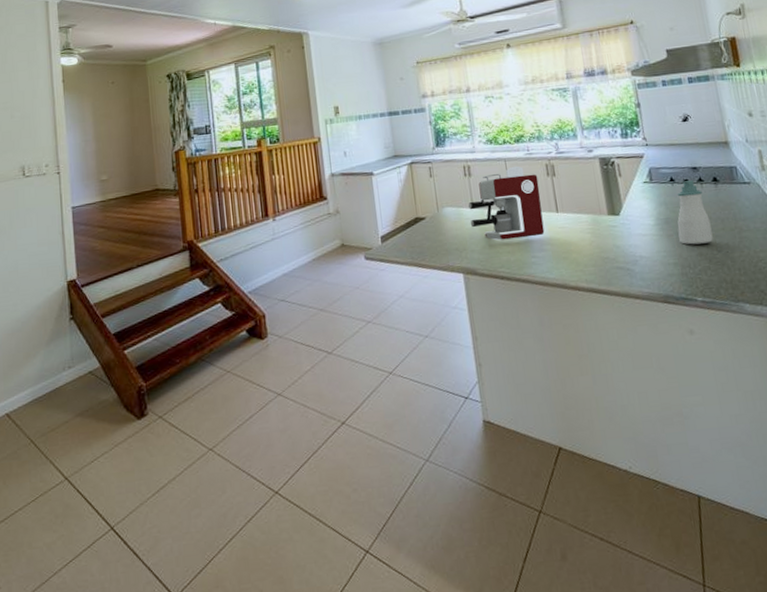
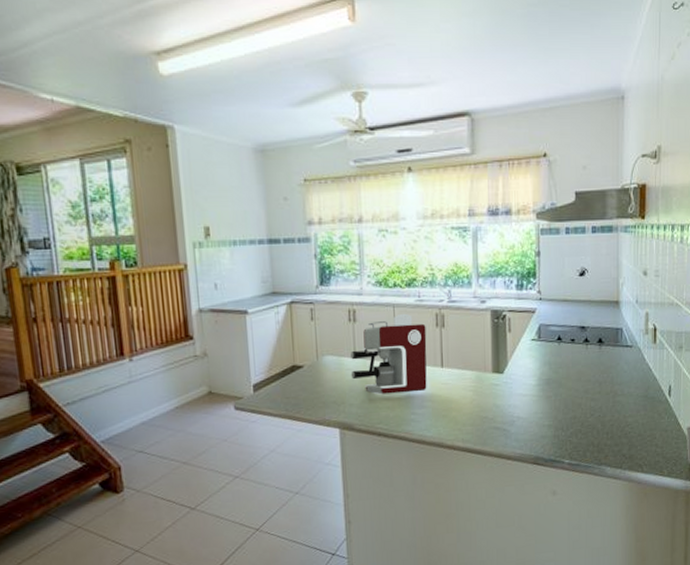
soap bottle: present [677,180,713,245] -> none [557,340,589,407]

